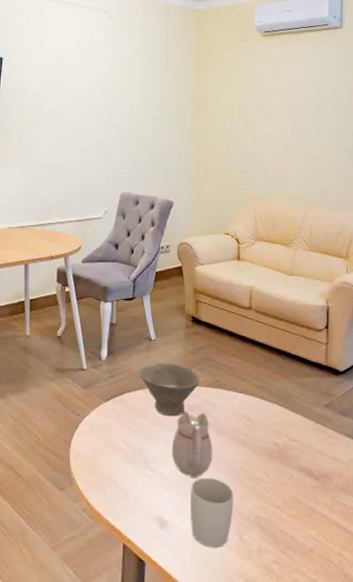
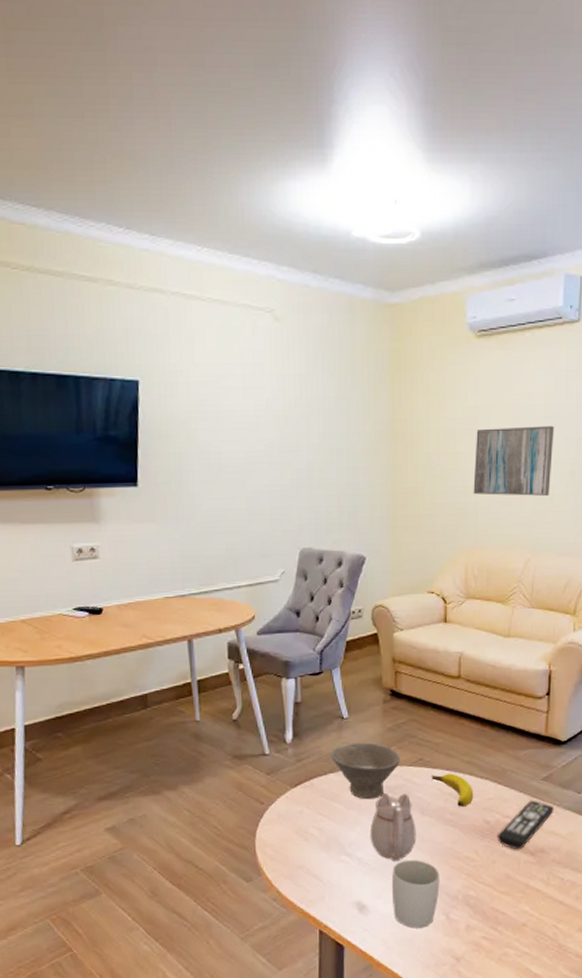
banana: none [226,396,264,428] -> present [431,773,474,807]
wall art: none [261,104,325,160] -> present [473,425,555,497]
remote control: none [285,425,336,474] -> present [497,800,555,850]

